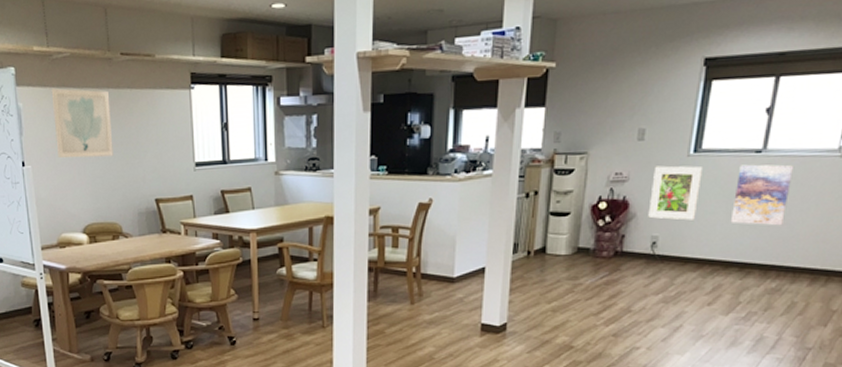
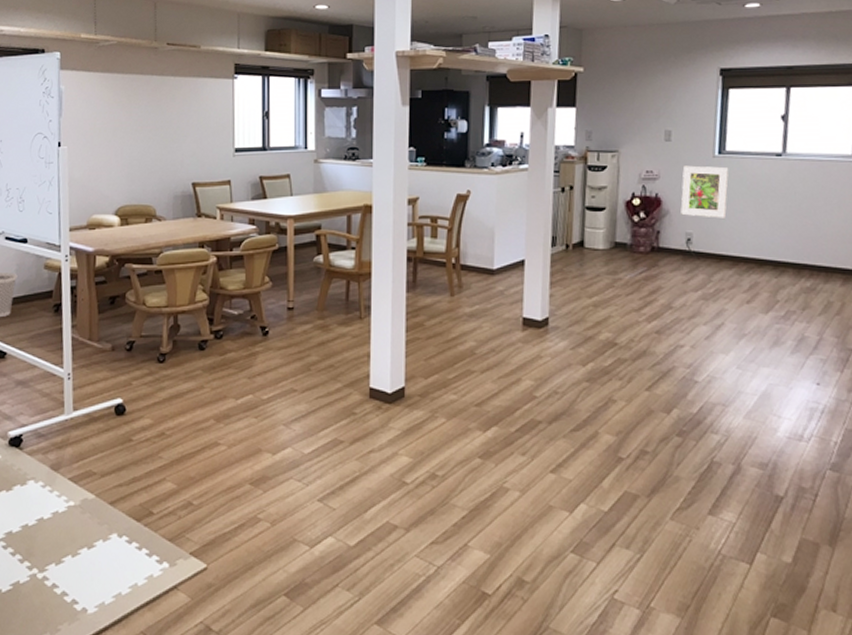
wall art: present [51,88,113,158] -> none [95,73,153,141]
wall art: present [730,164,794,226] -> none [759,167,814,226]

